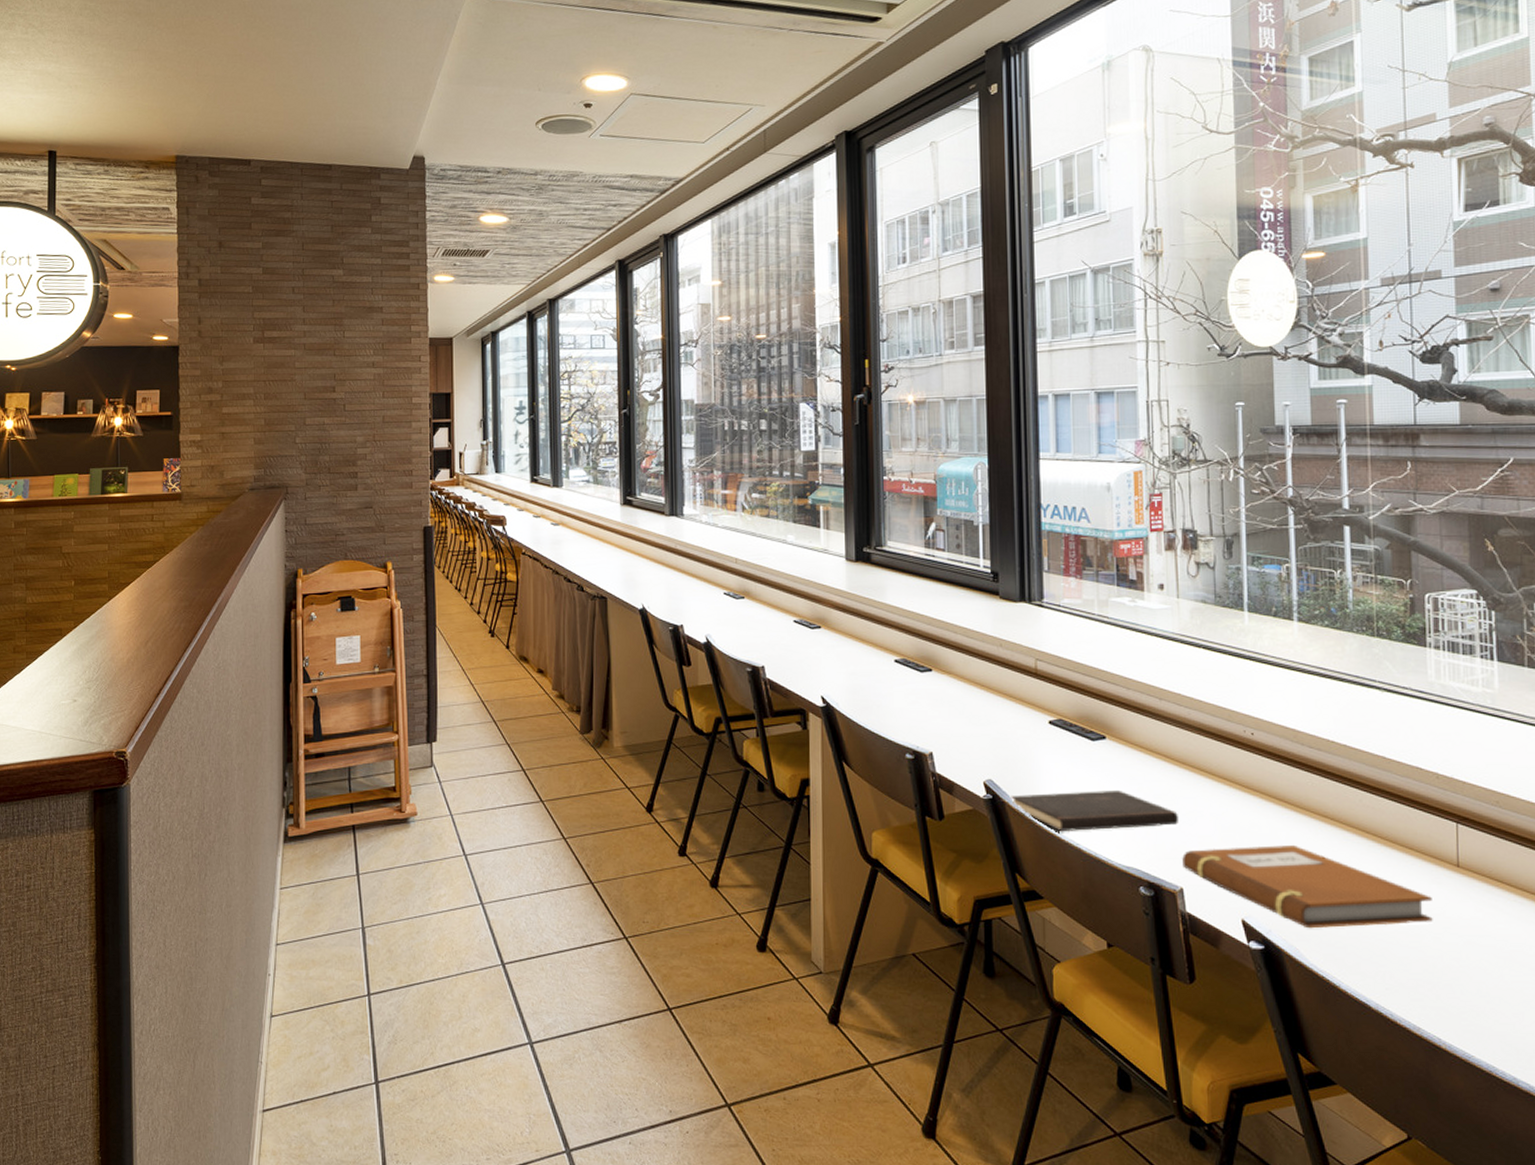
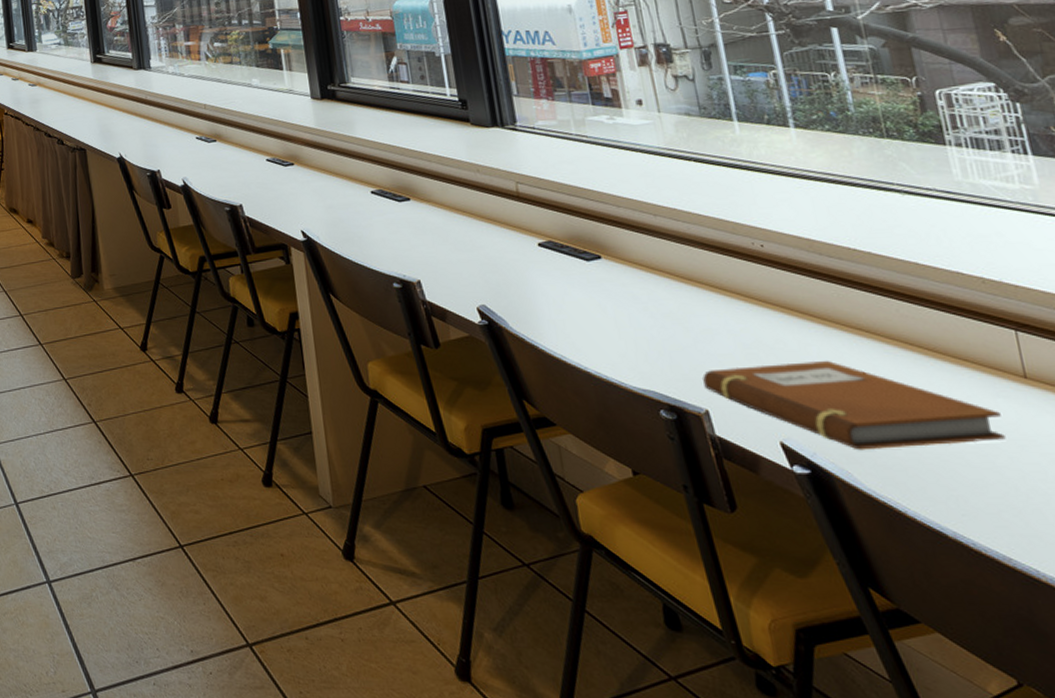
hardcover book: present [1011,789,1178,831] -> none [508,309,693,355]

